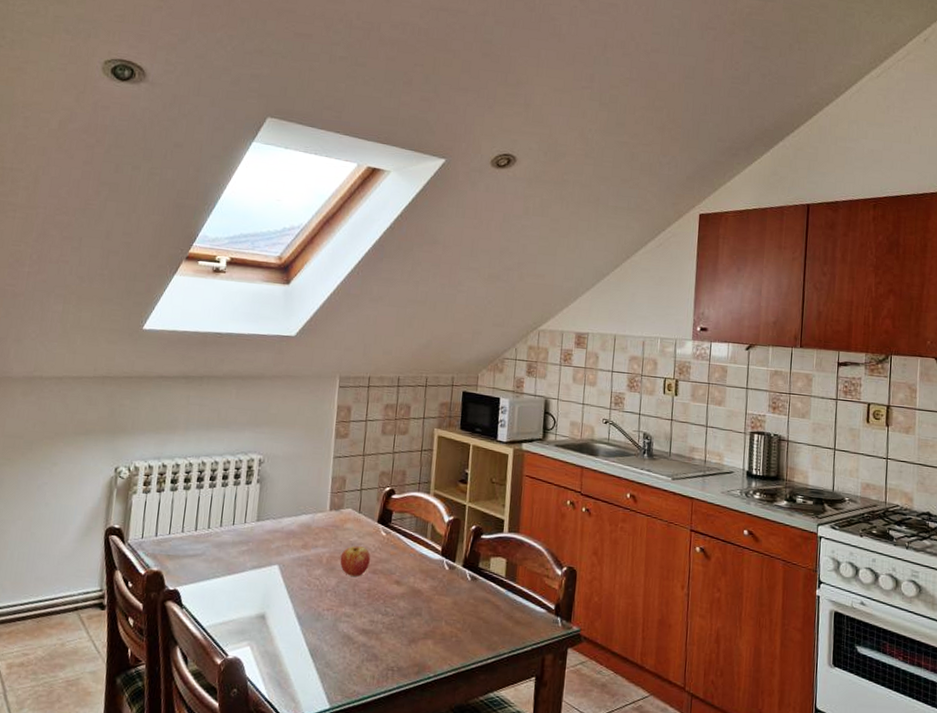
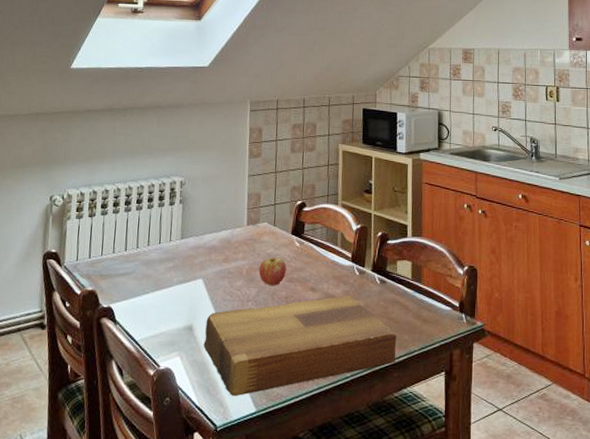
cutting board: none [276,590,486,691] -> present [203,294,397,396]

